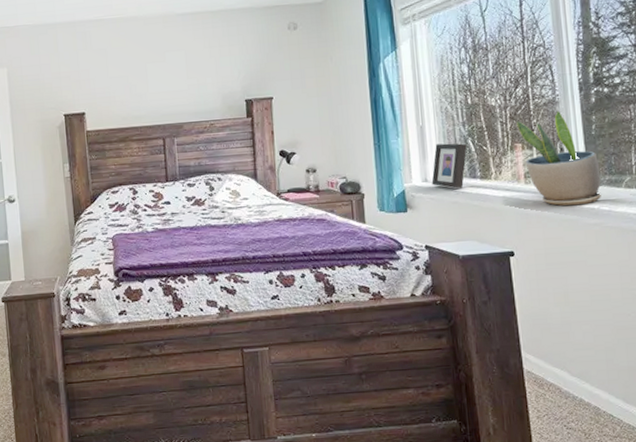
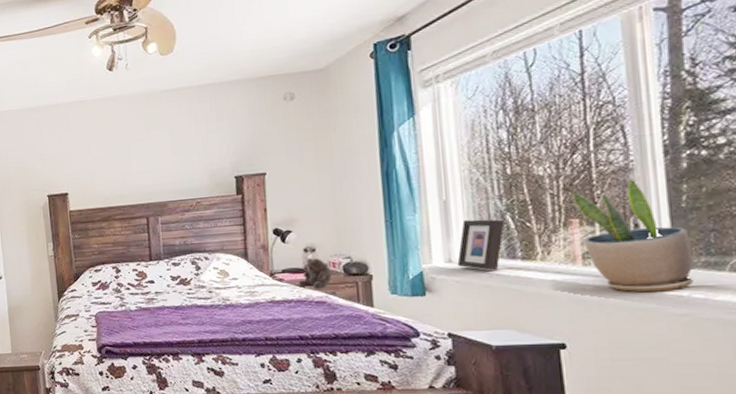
stuffed animal: none [302,178,331,208] -> present [299,257,332,290]

